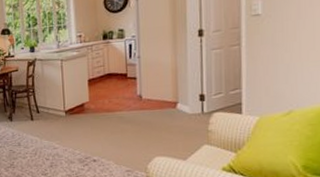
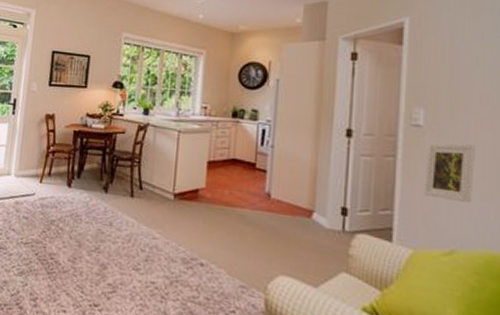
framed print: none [265,22,306,72] -> present [424,143,475,204]

